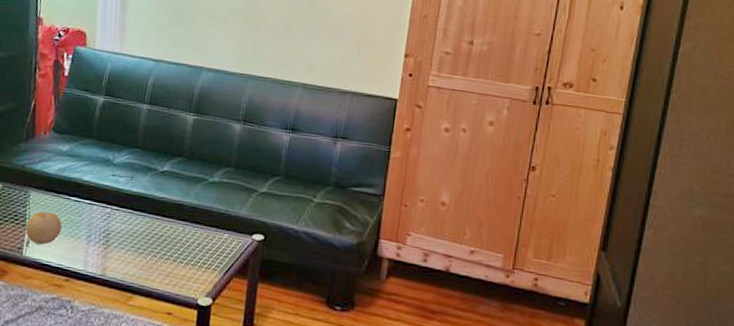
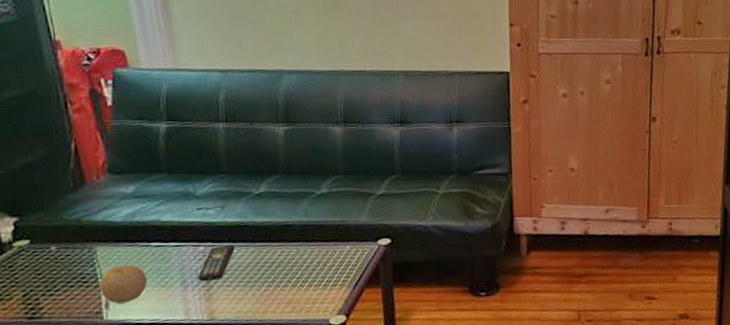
remote control: none [100,211,135,241] -> present [198,245,236,281]

